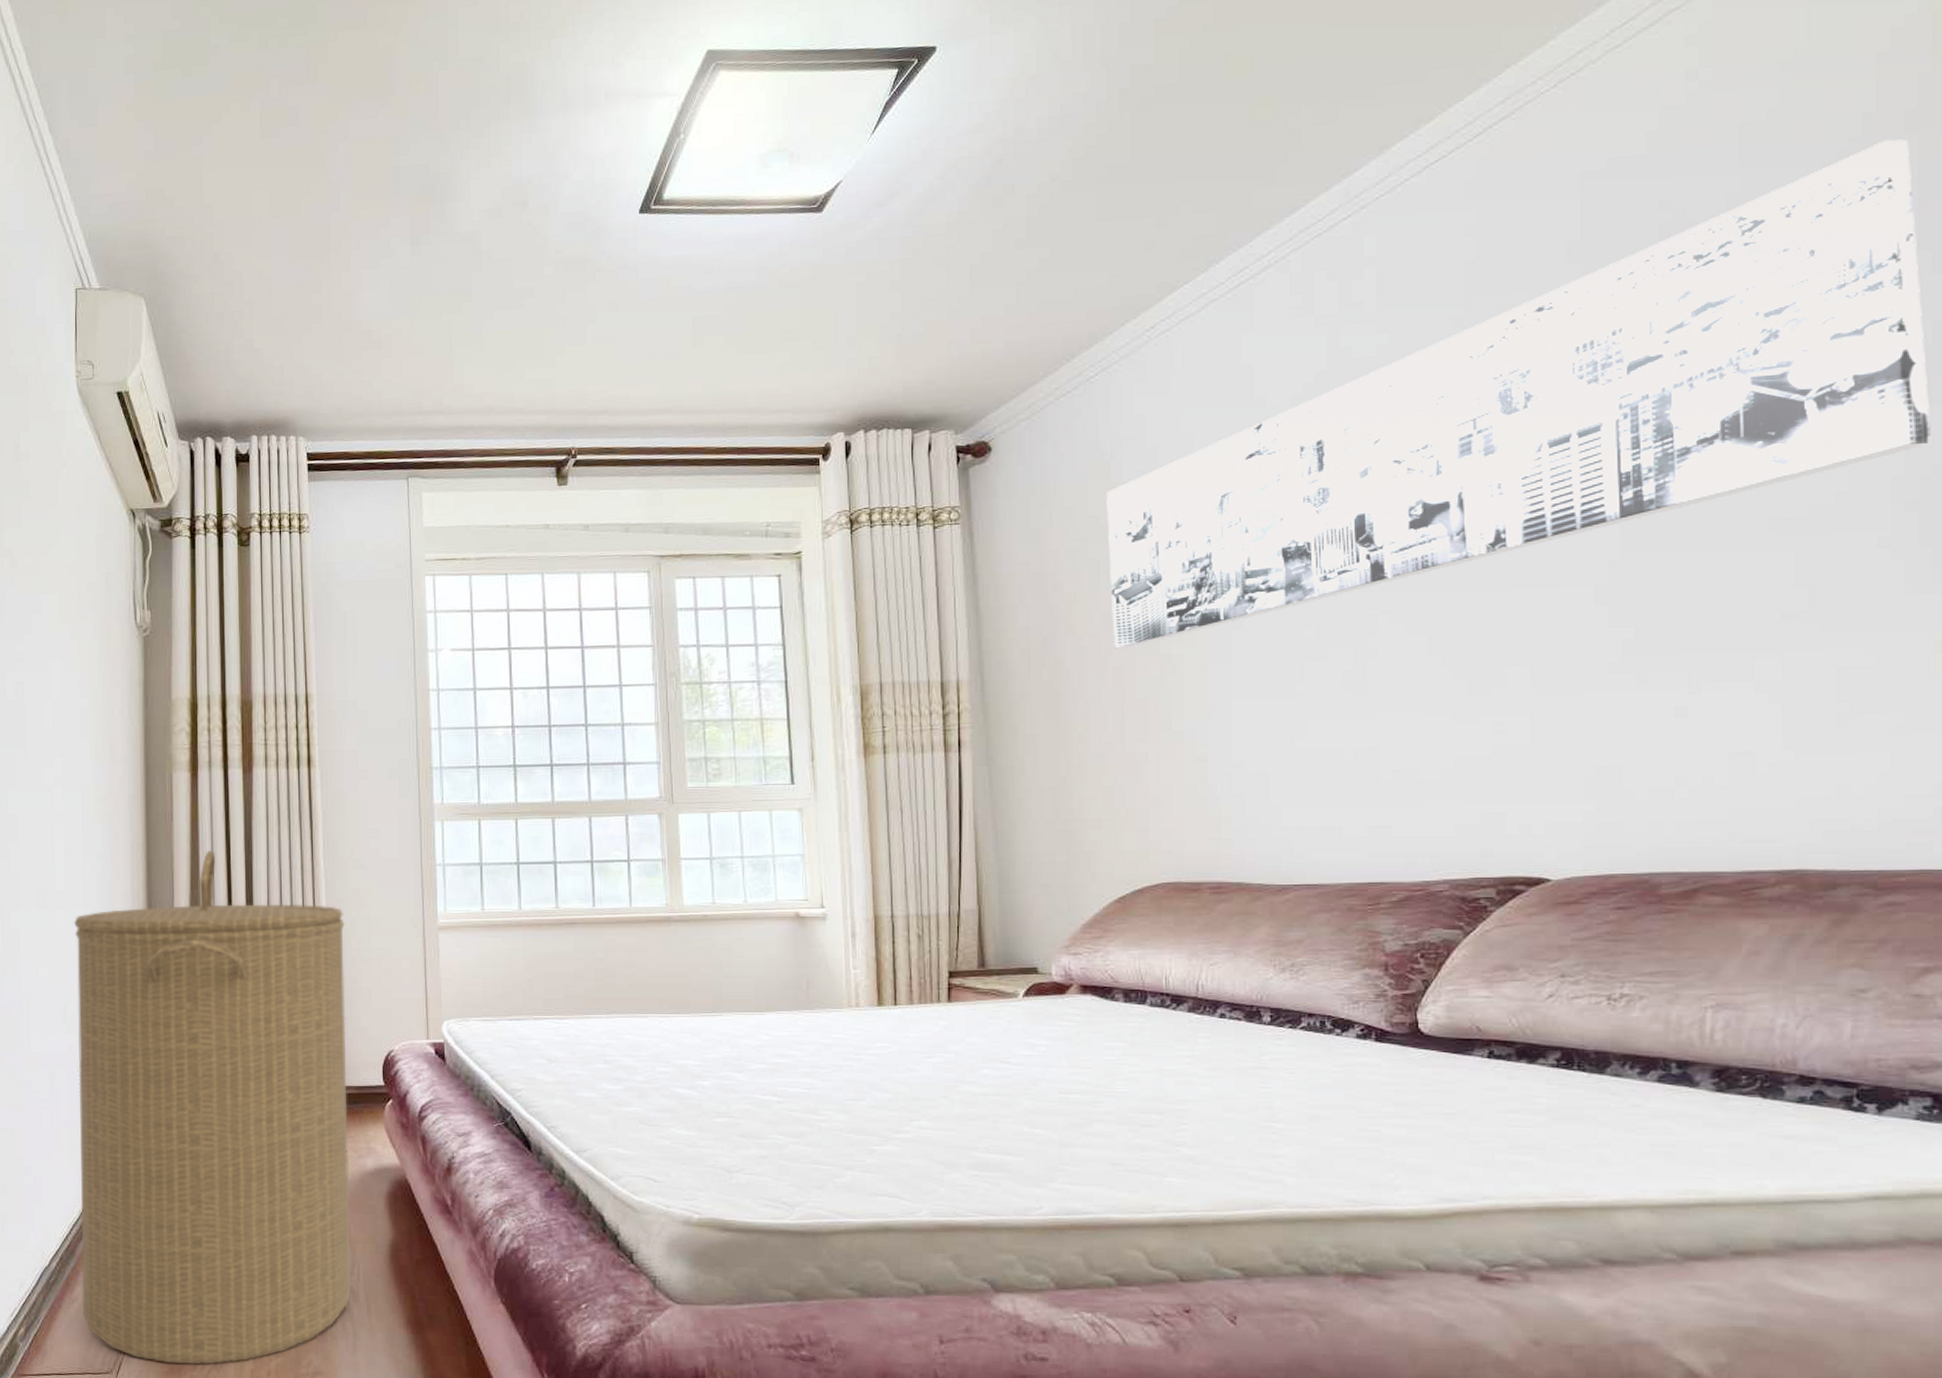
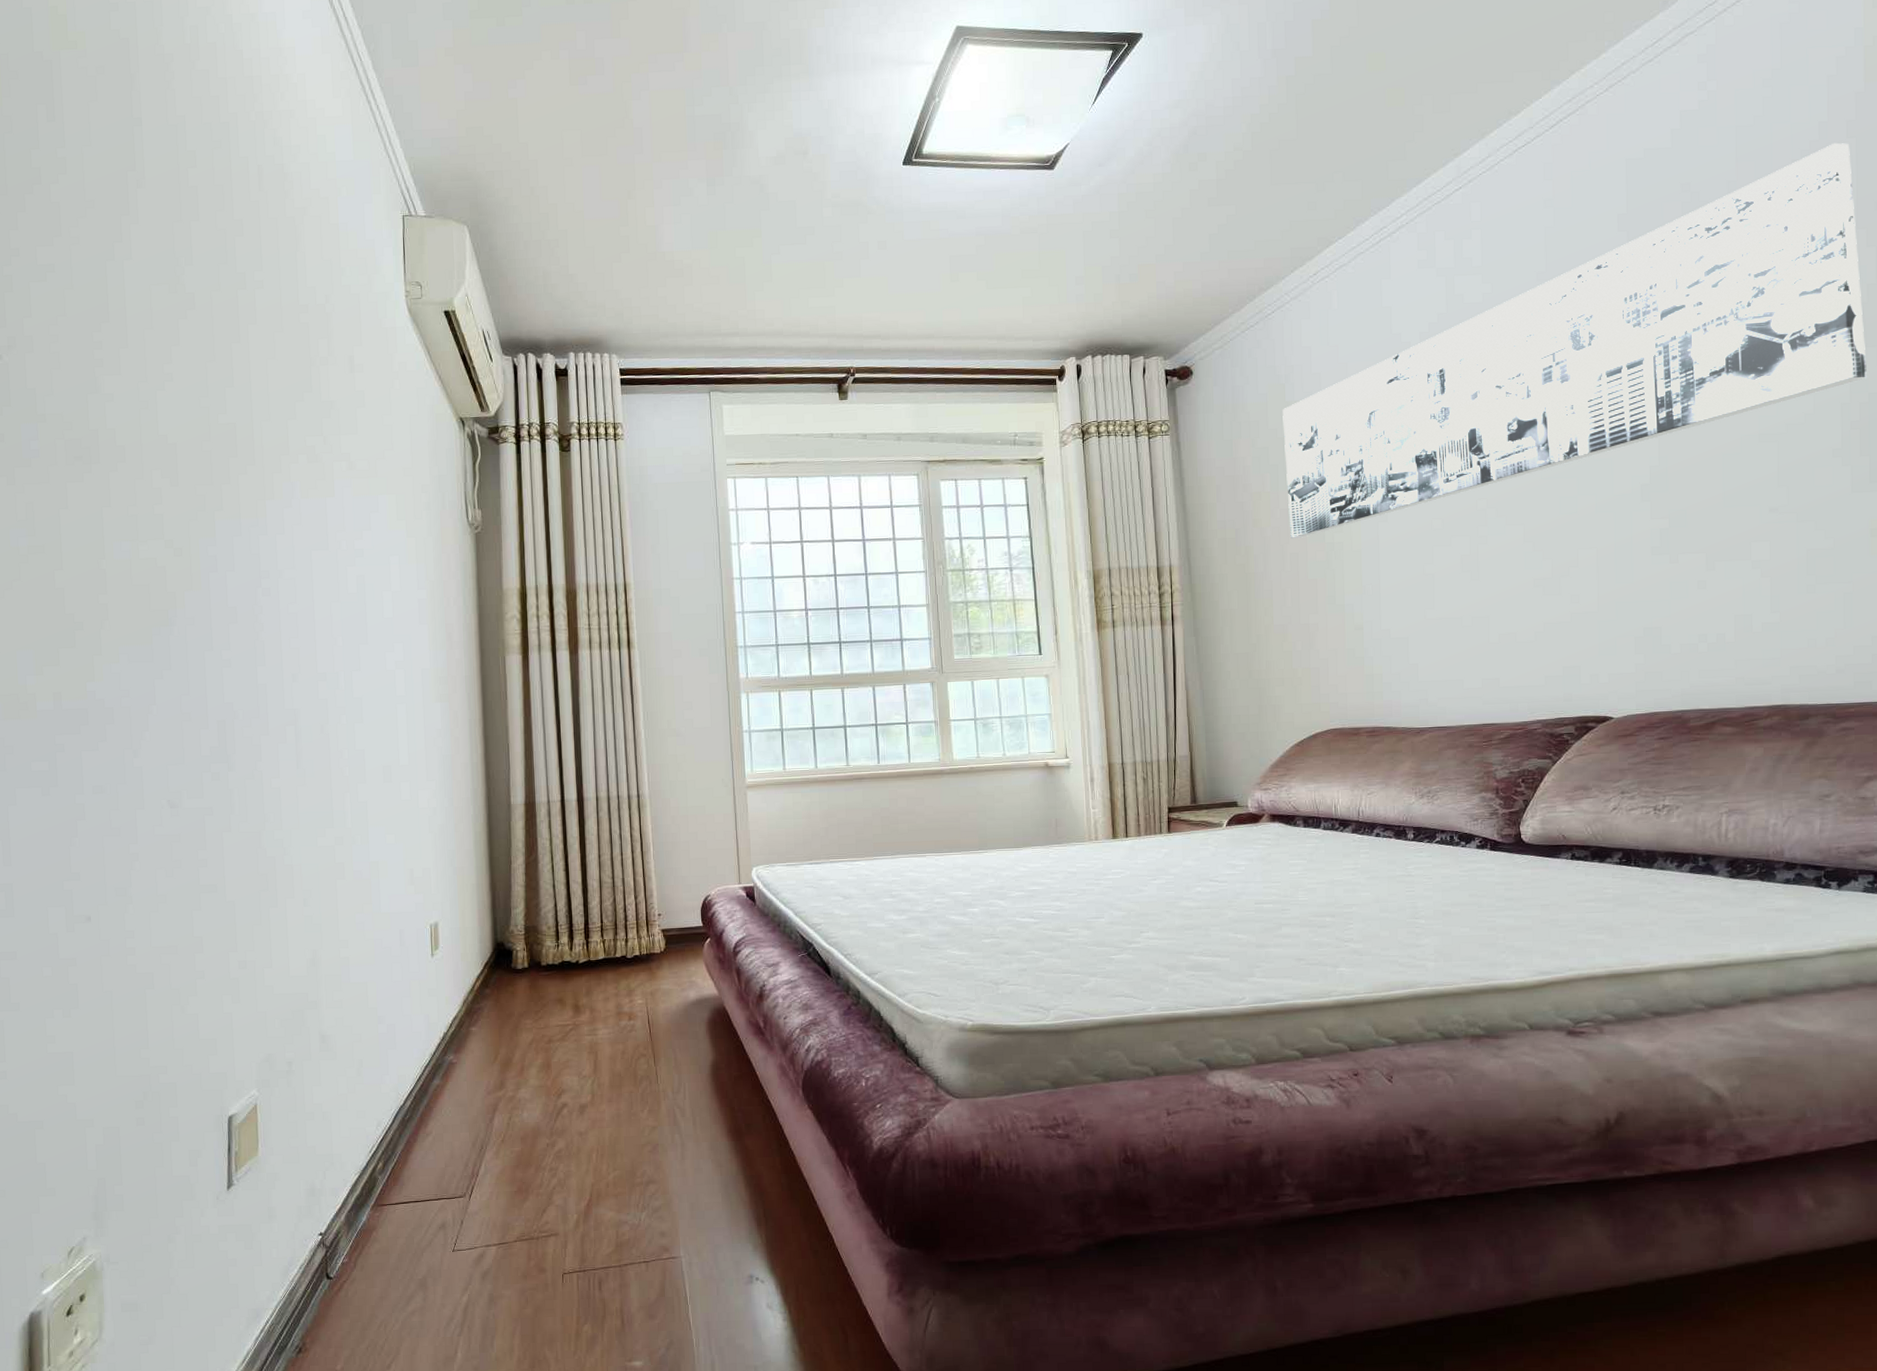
laundry hamper: present [74,850,351,1365] -> none [418,725,679,1184]

